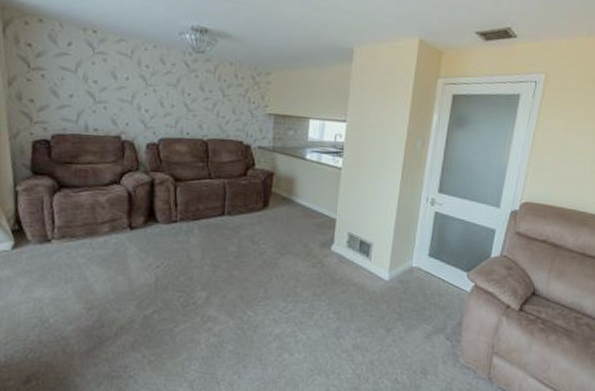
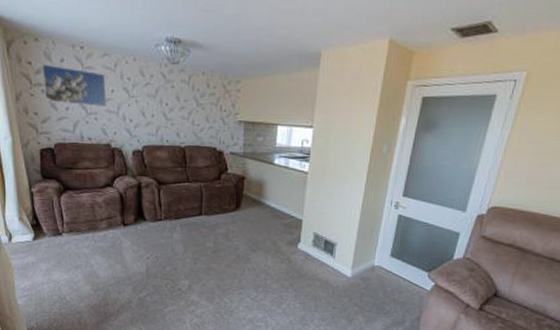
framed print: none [44,46,121,96] -> present [42,63,107,108]

